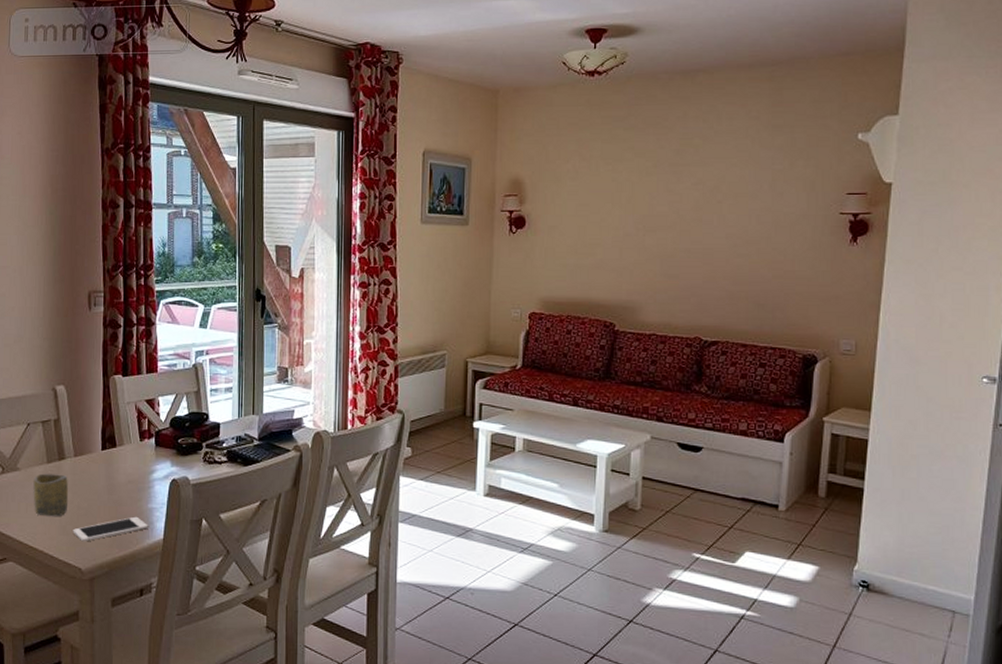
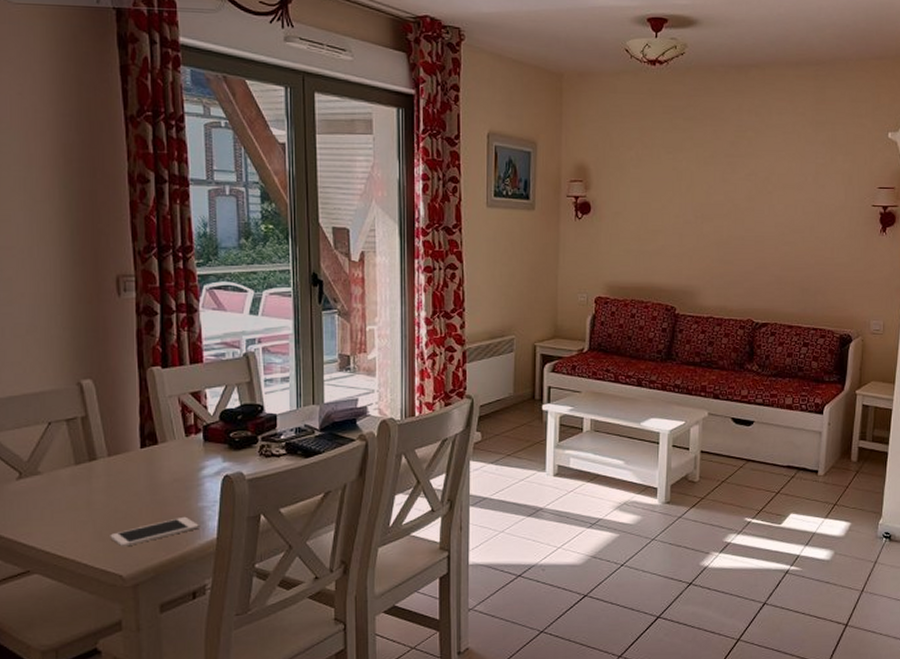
cup: present [33,473,69,517] -> none [59,476,103,523]

